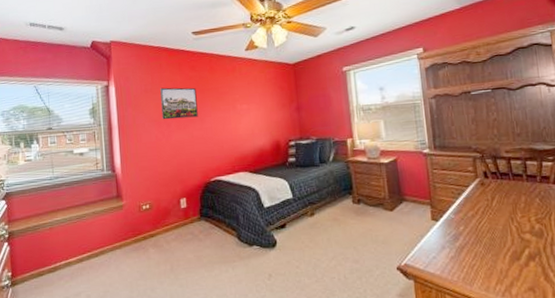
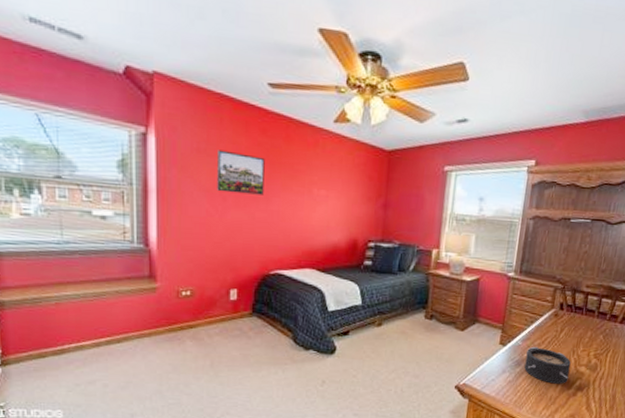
alarm clock: none [462,218,515,255] -> present [524,346,571,384]

